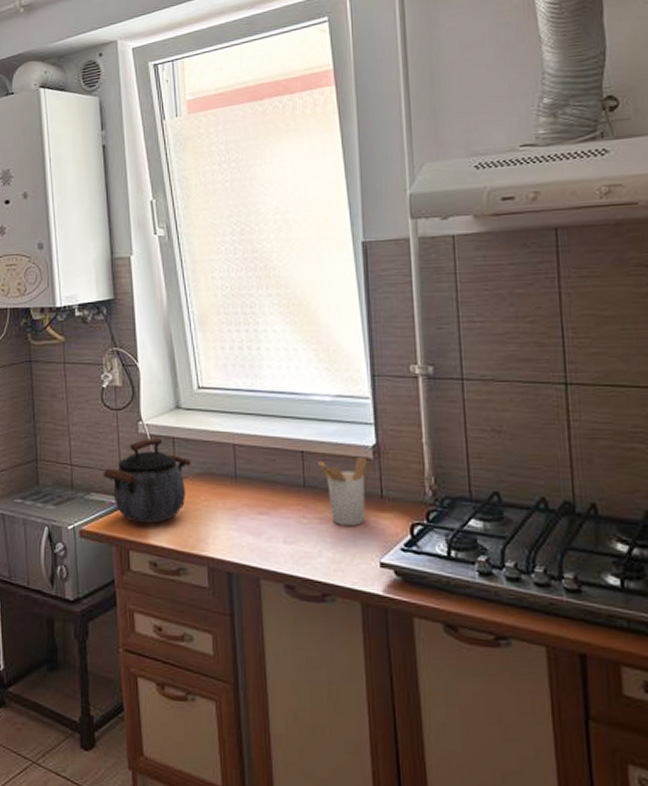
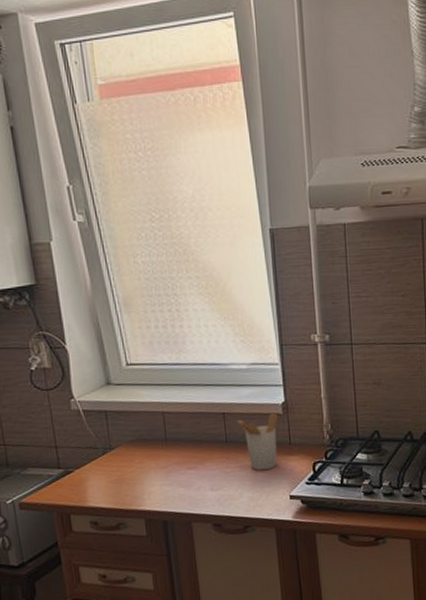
kettle: present [103,437,192,523] -> none [38,412,125,490]

